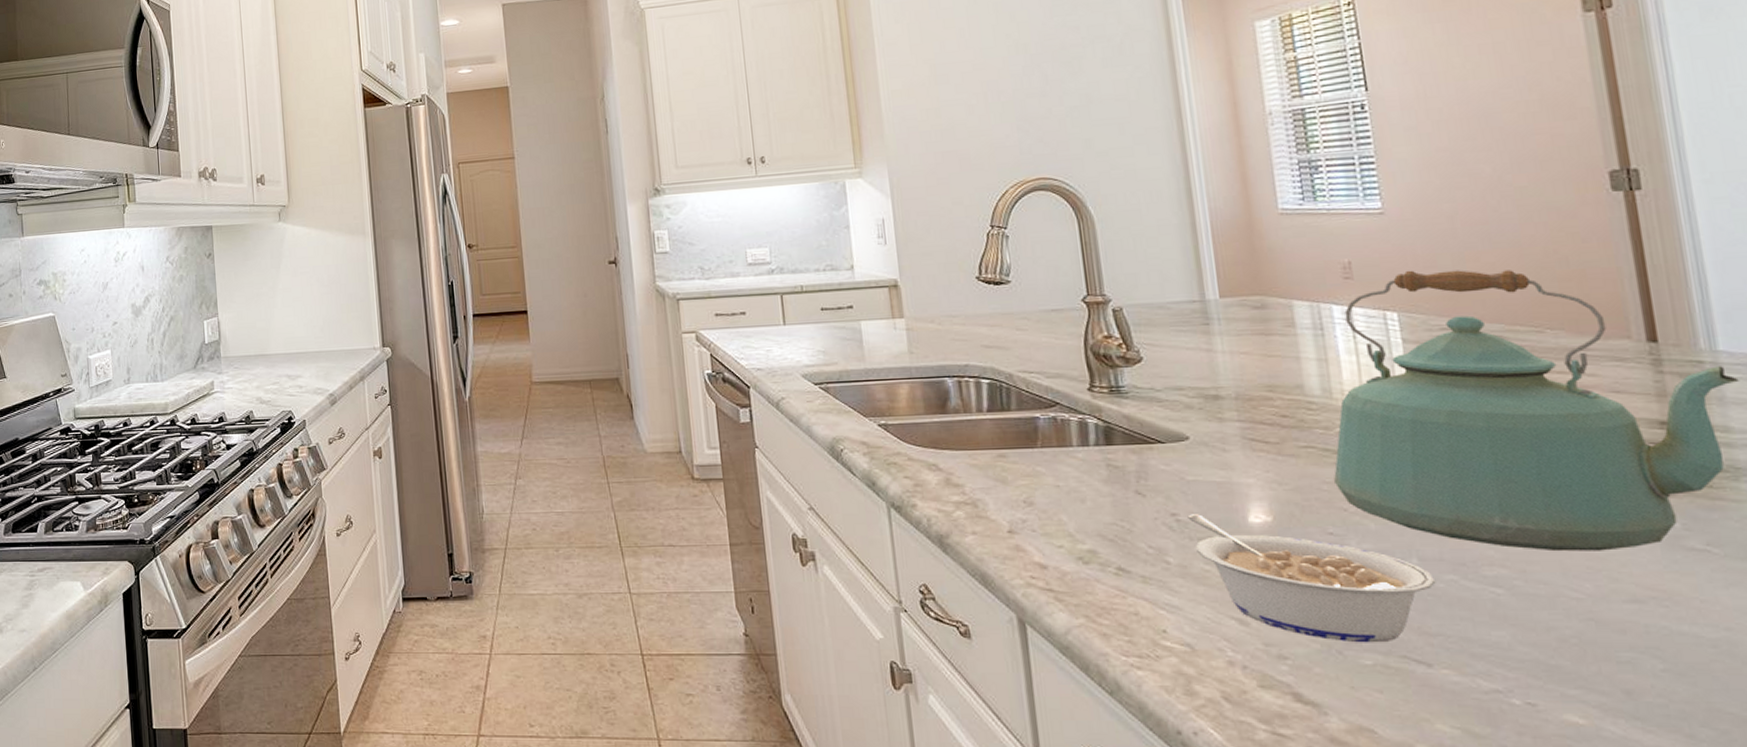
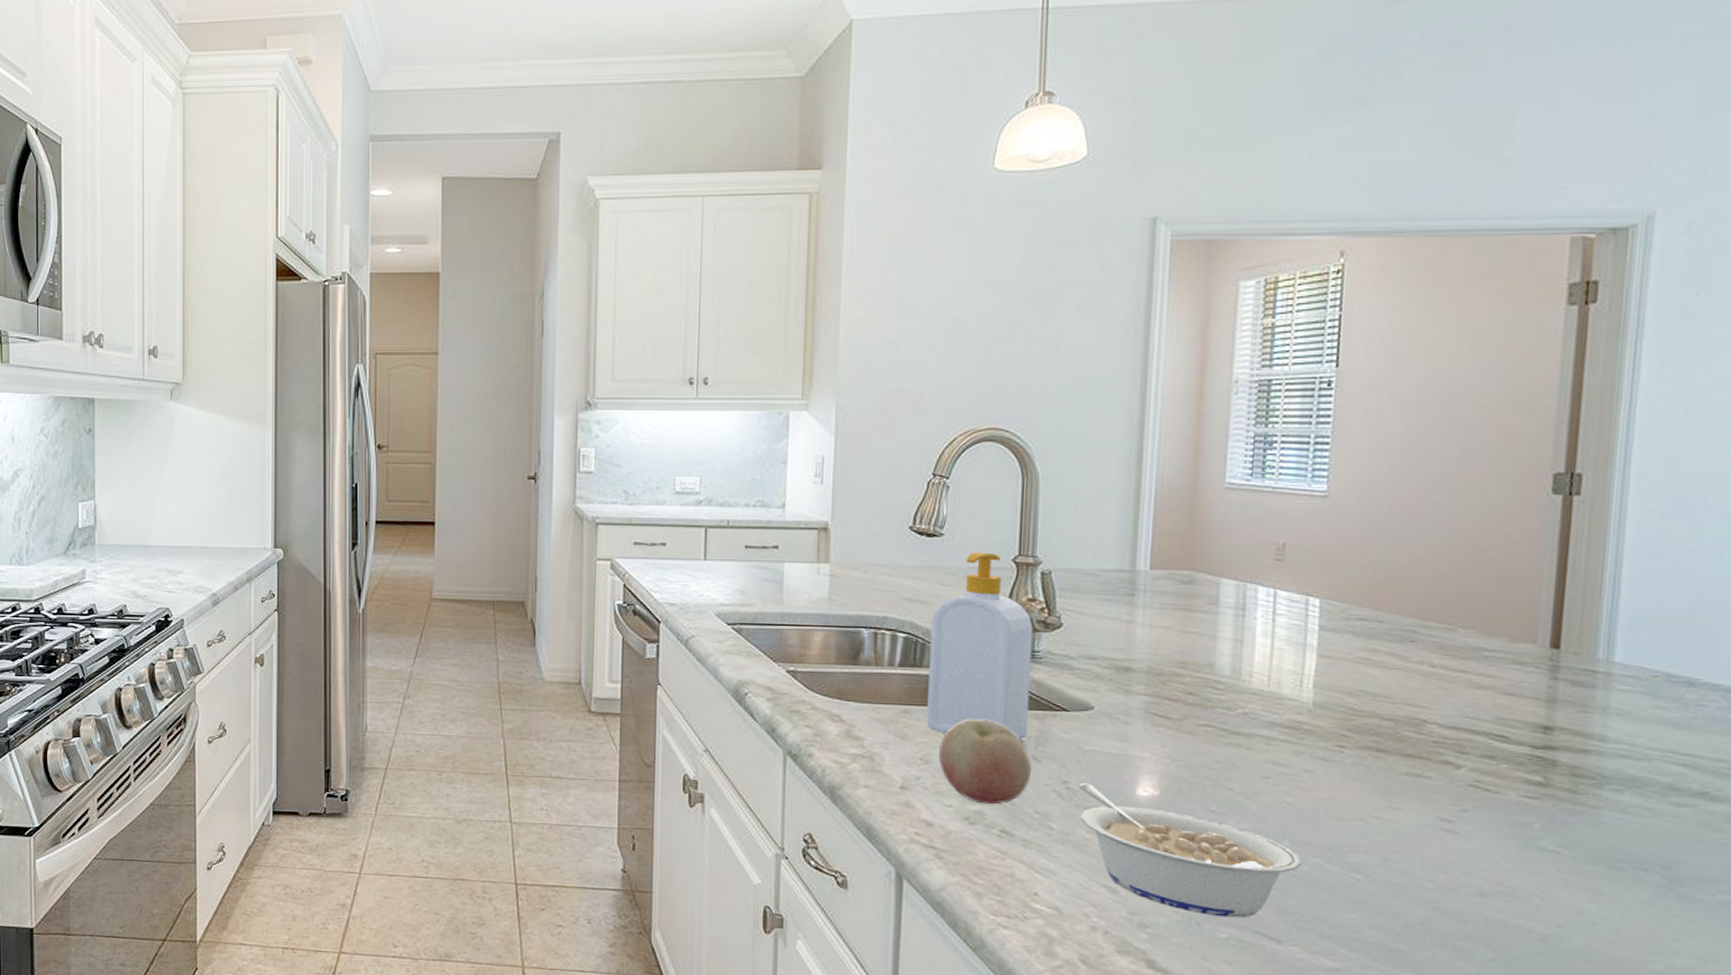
soap bottle: none [1012,295,1127,475] -> present [927,552,1033,739]
fruit: none [1040,457,1139,543] -> present [939,718,1032,805]
kettle: present [1334,270,1740,552] -> none [1226,557,1626,846]

